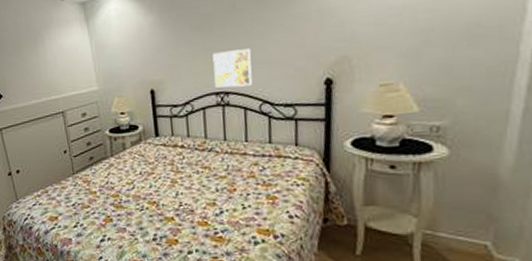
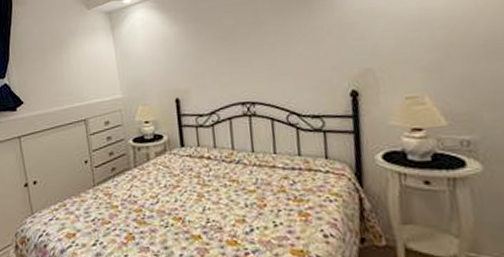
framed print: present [213,48,253,88] -> none [237,59,279,98]

